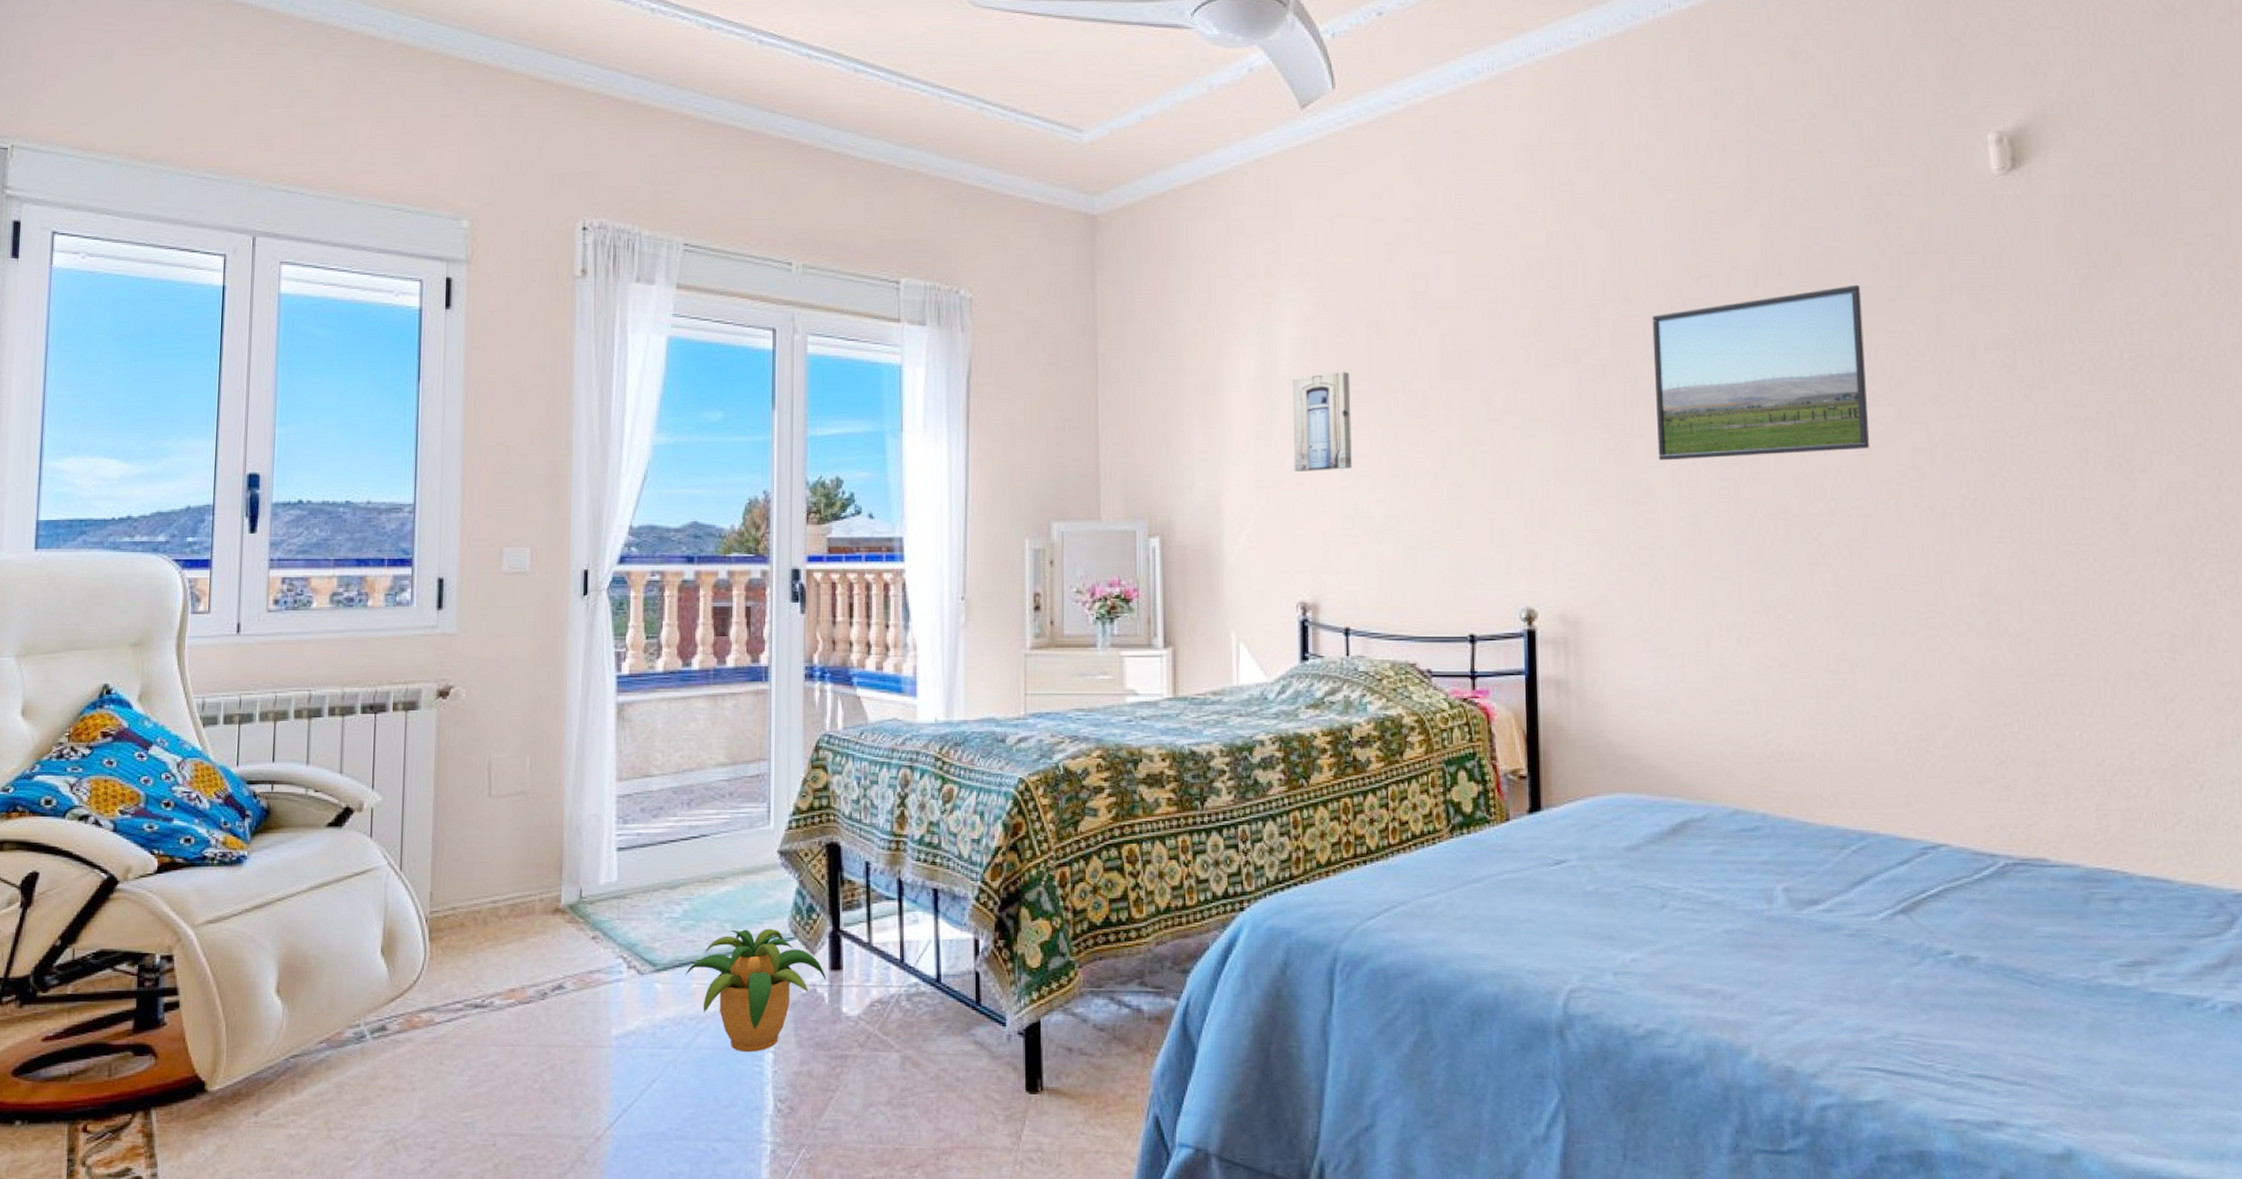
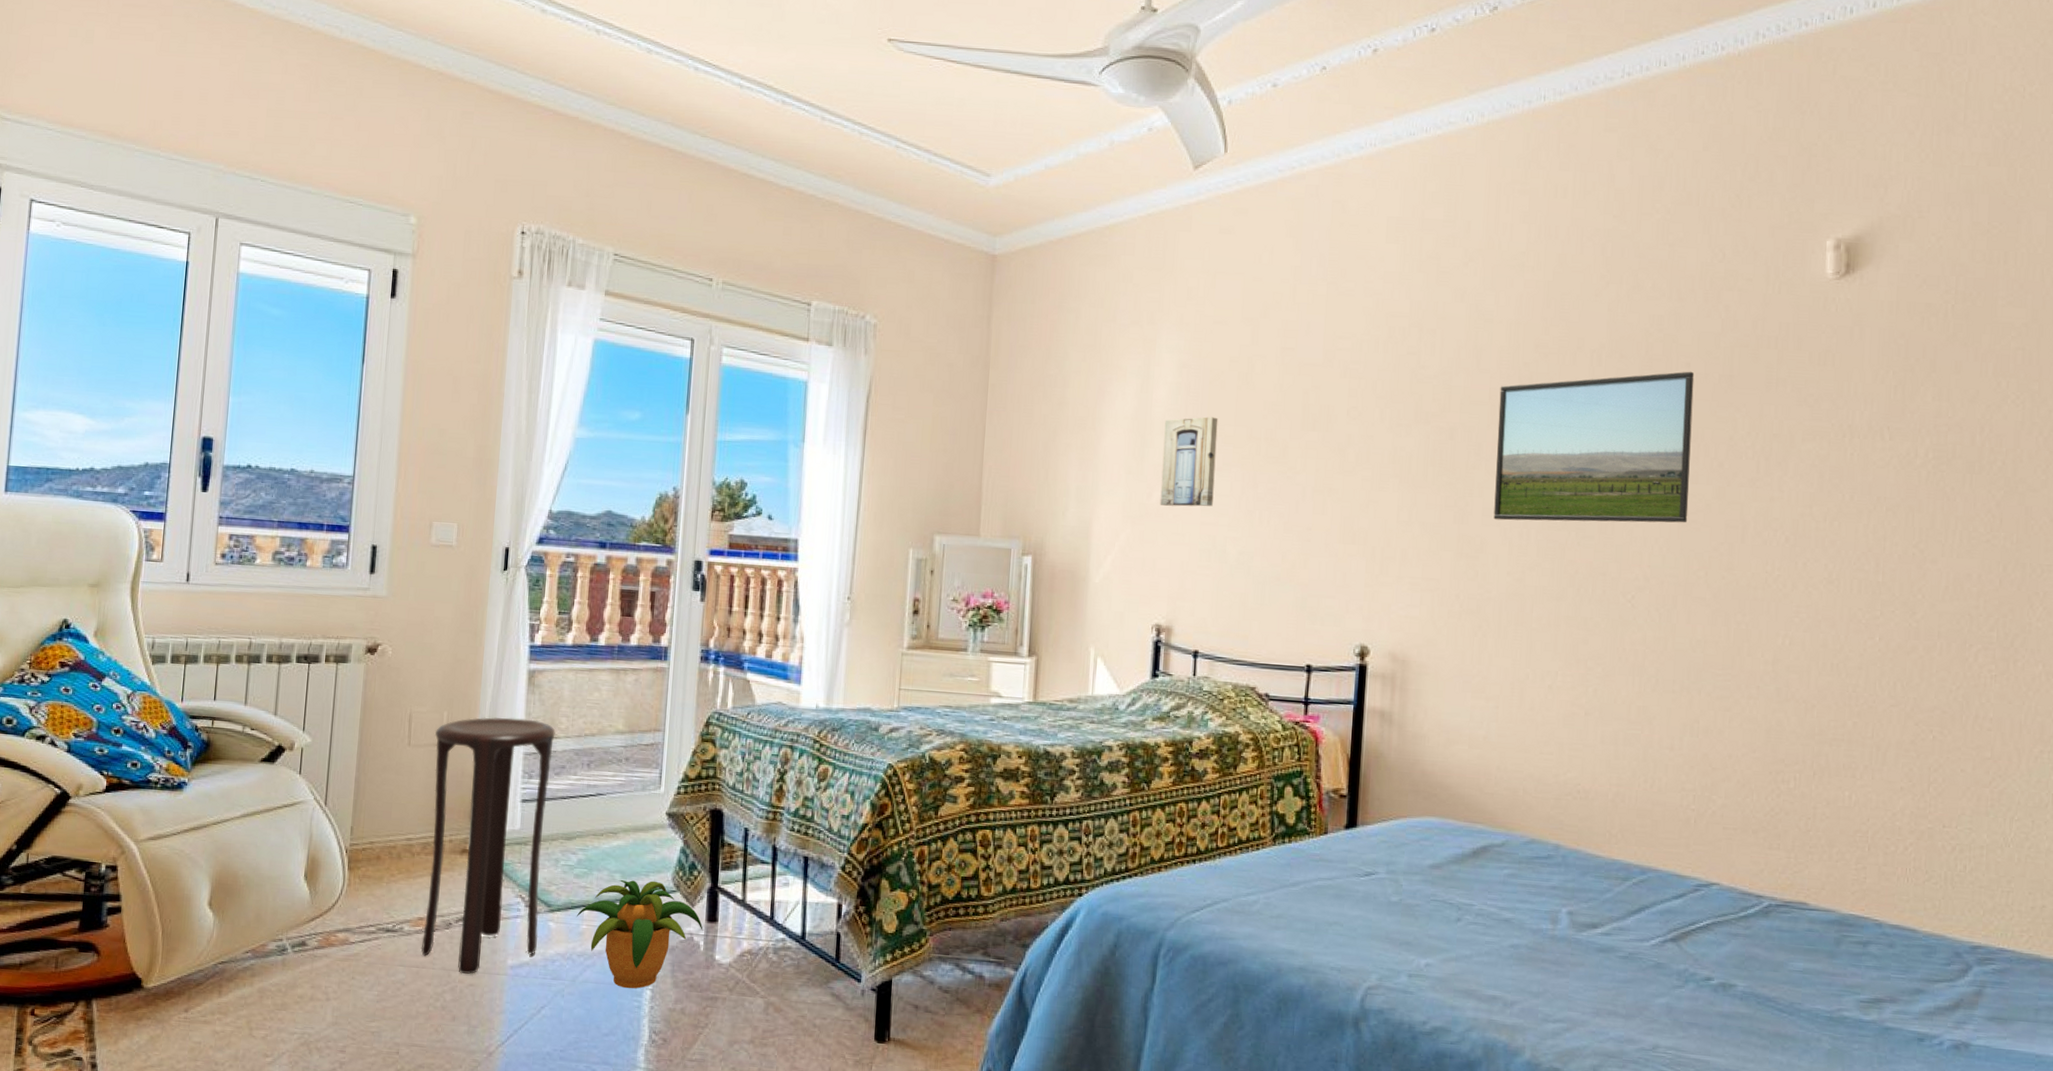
stool: none [514,757,650,1050] -> present [421,717,556,974]

